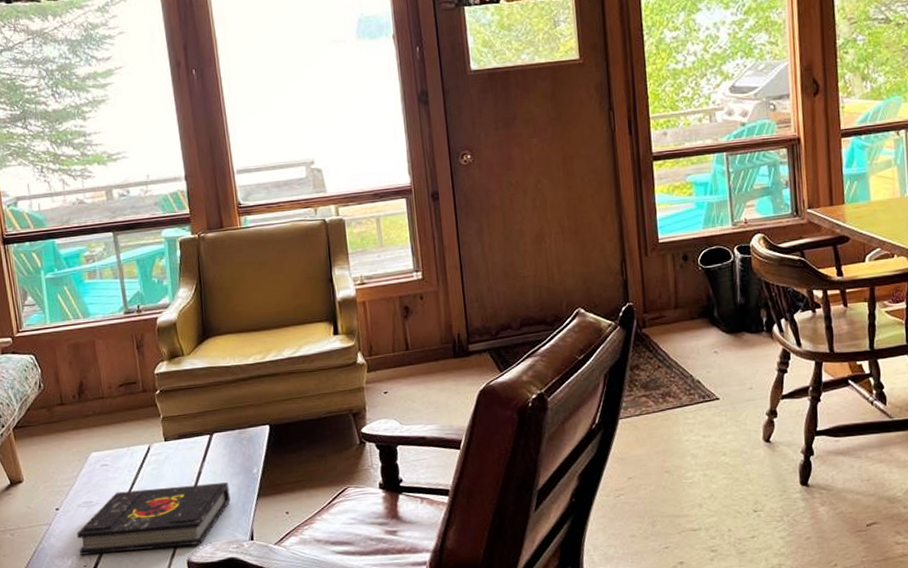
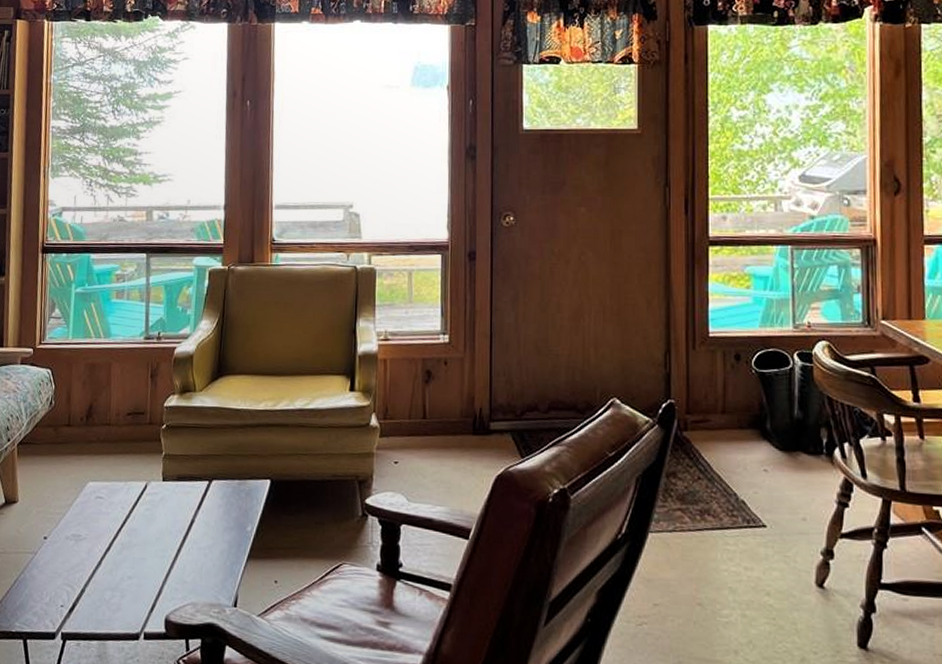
book: present [77,482,231,555] -> none [59,529,220,602]

